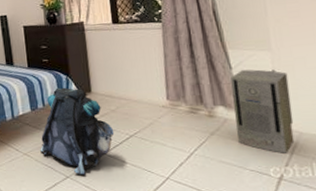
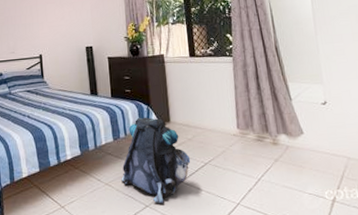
air purifier: present [231,69,295,153] -> none [291,100,344,177]

